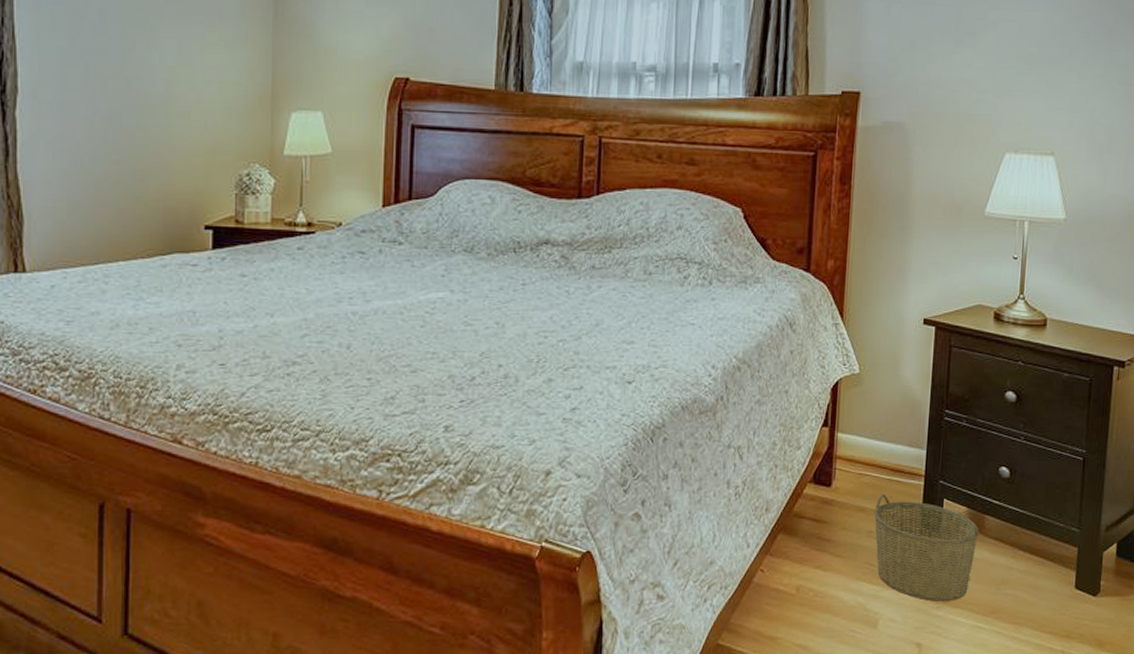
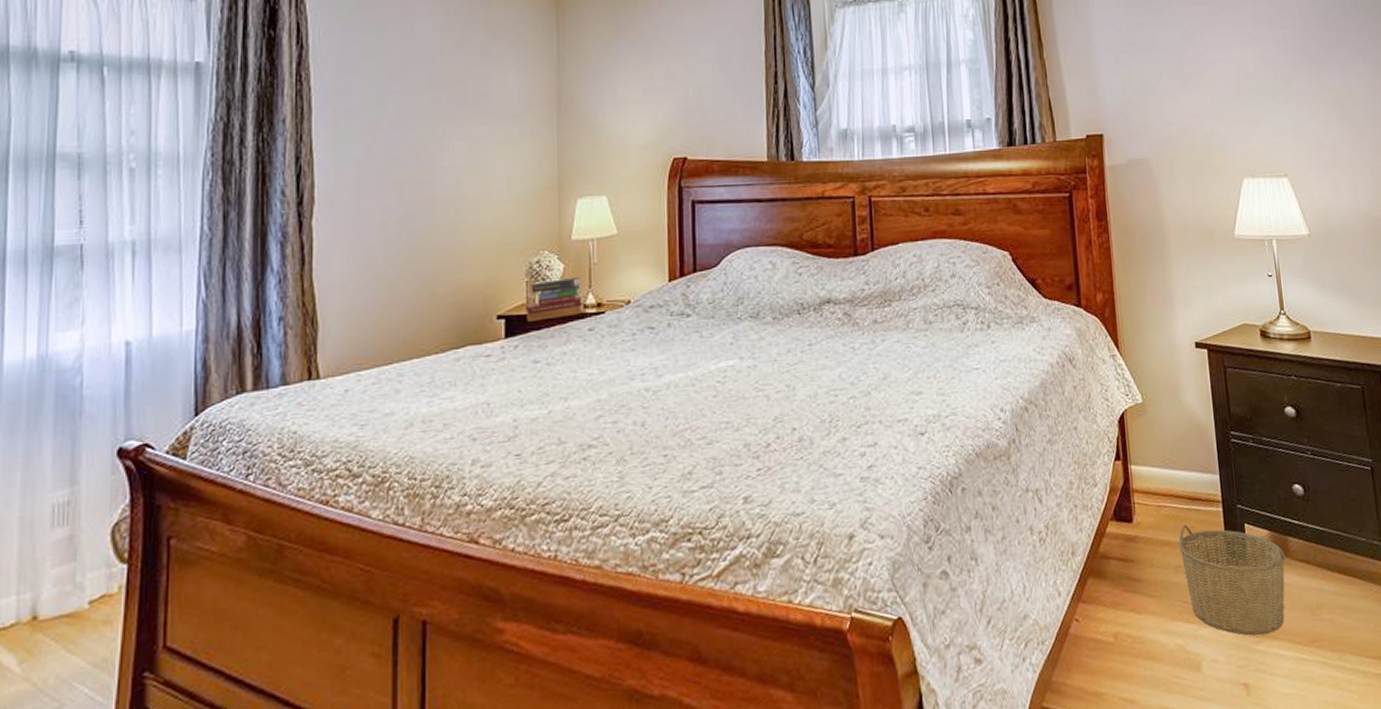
books: none [235,193,294,235] -> present [526,276,584,322]

